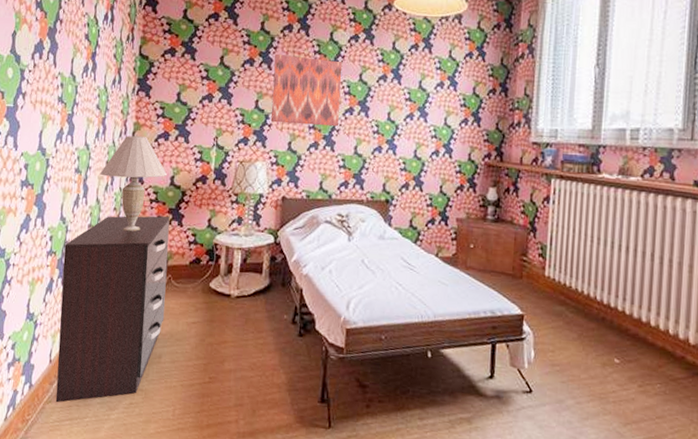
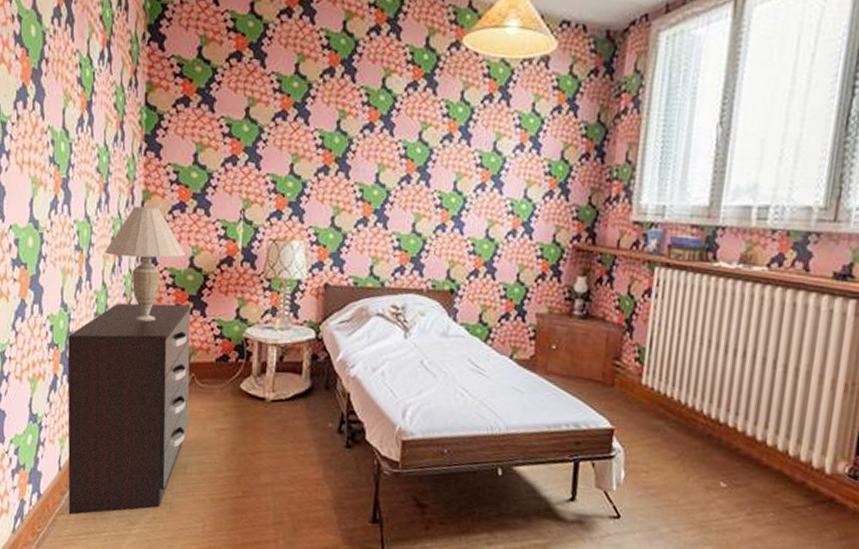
wall art: present [271,53,343,127] -> none [309,104,398,199]

